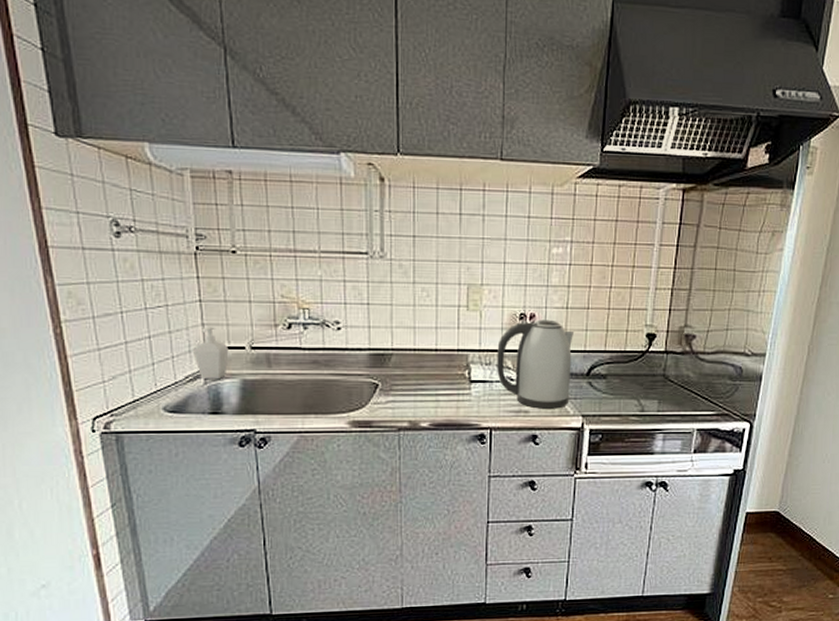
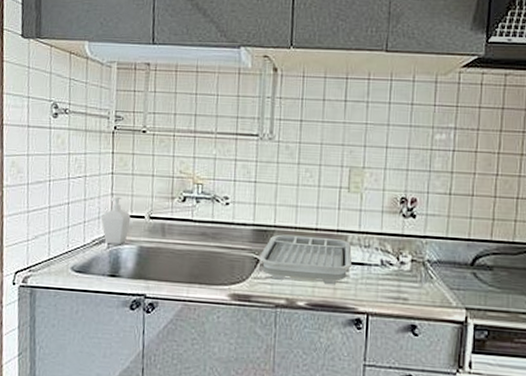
dish rack: none [378,357,473,404] -> present [259,234,352,285]
kettle: present [497,319,575,409] -> none [376,204,458,299]

